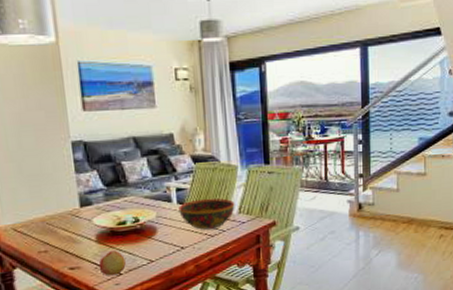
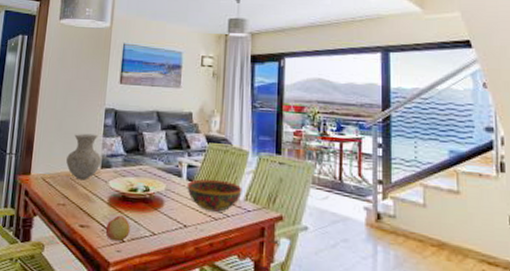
vase: none [37,172,80,223] -> present [66,133,102,180]

